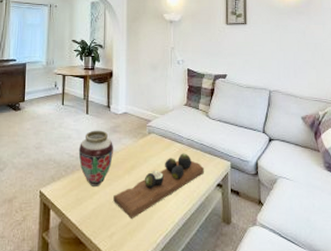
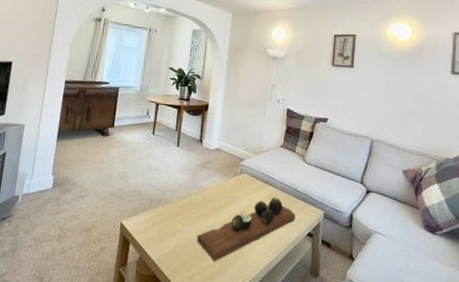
vase: present [78,130,114,188] -> none [165,164,203,225]

